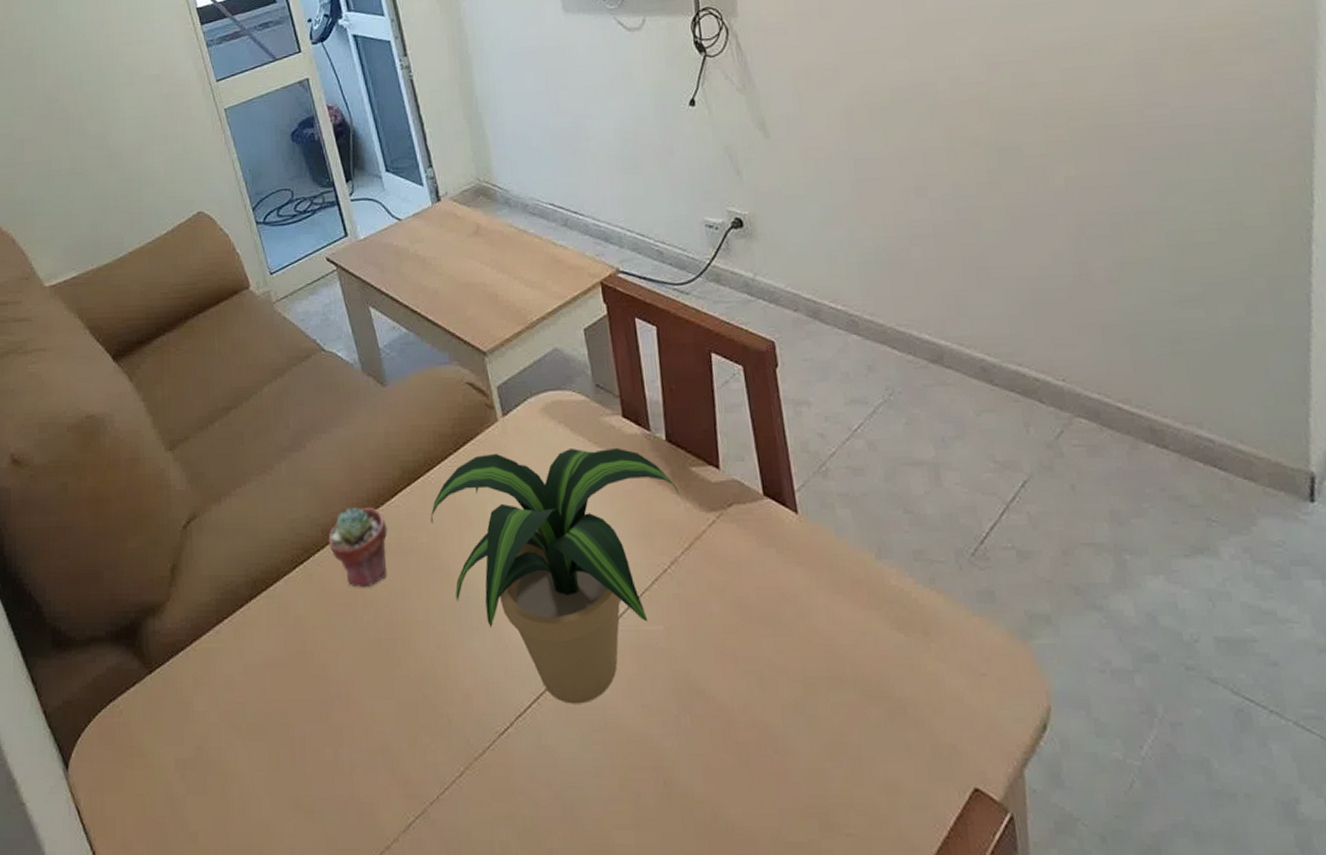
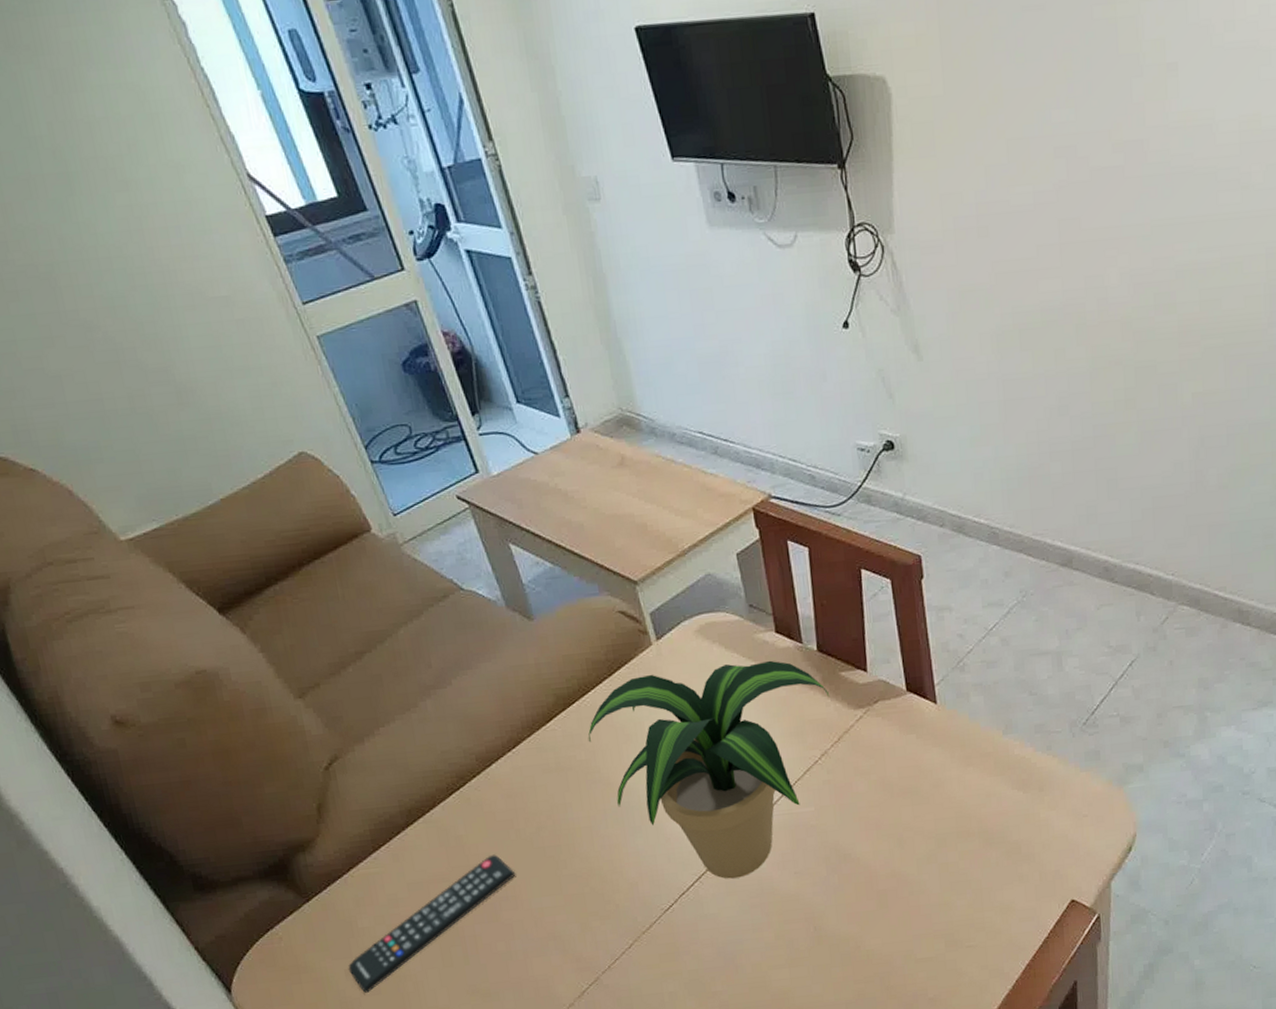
remote control: none [179,642,350,792] -> present [348,854,516,994]
potted succulent: present [328,507,388,588] -> none [483,733,546,805]

